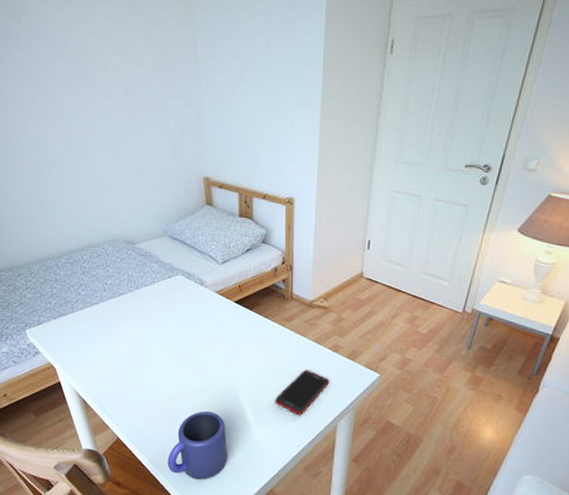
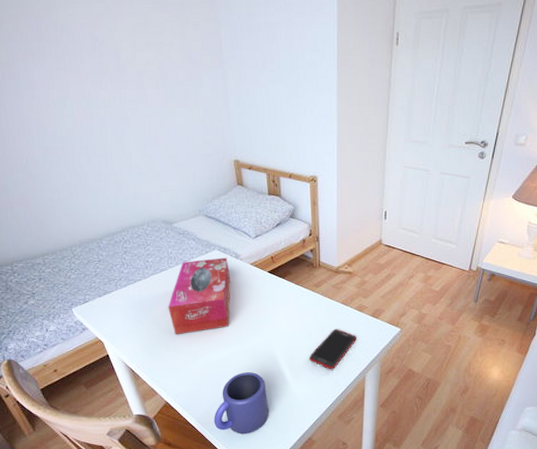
tissue box: none [125,283,194,366] -> present [168,257,231,335]

